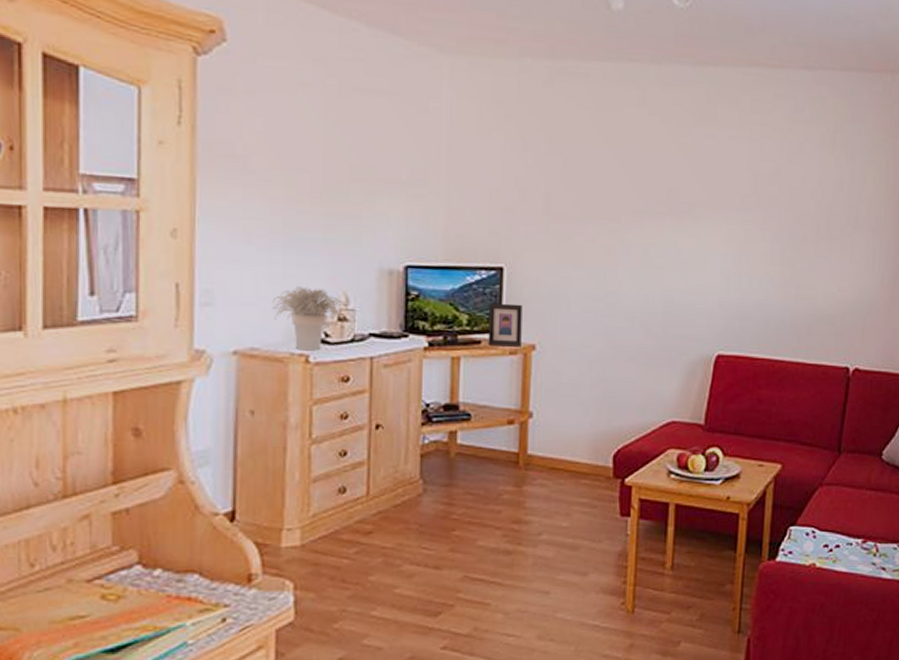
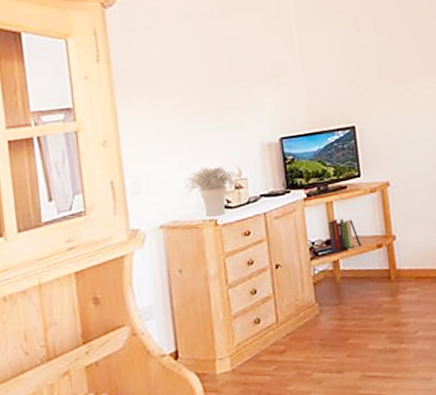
books: none [449,379,488,419] -> present [328,218,361,251]
picture frame: present [488,302,523,347] -> none [349,152,378,189]

